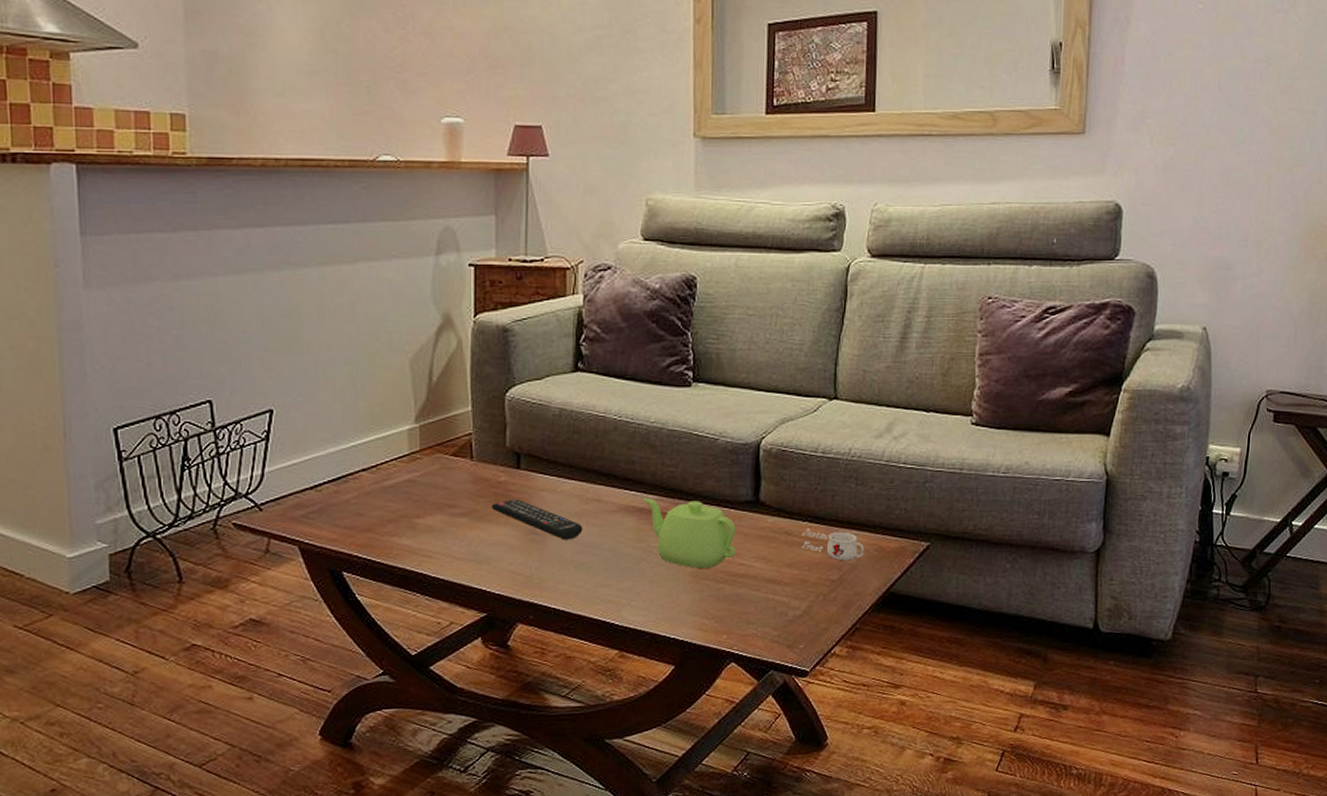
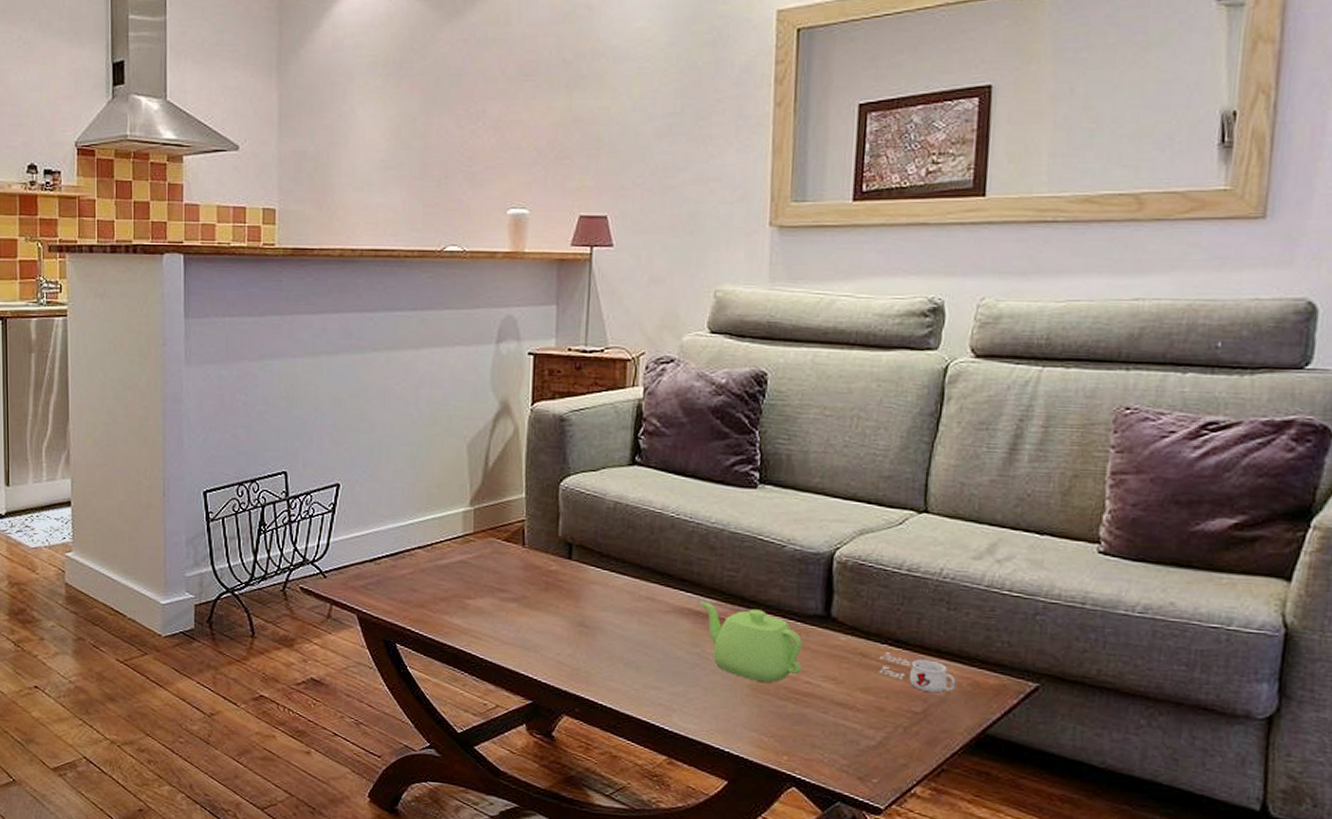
remote control: present [491,499,583,540] -> none [540,589,634,637]

